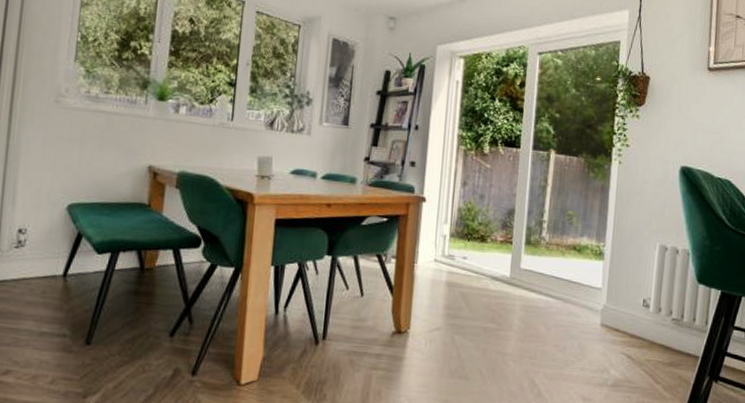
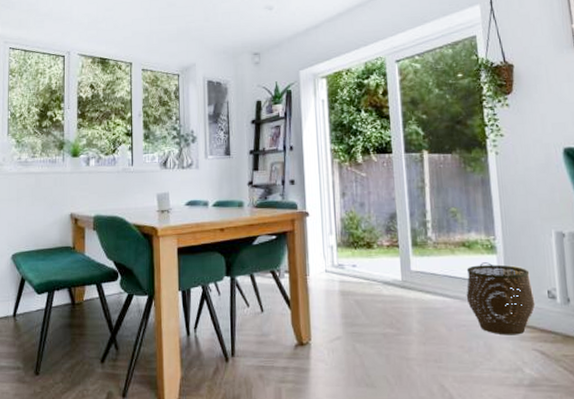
basket: none [568,267,631,339] -> present [466,262,535,335]

